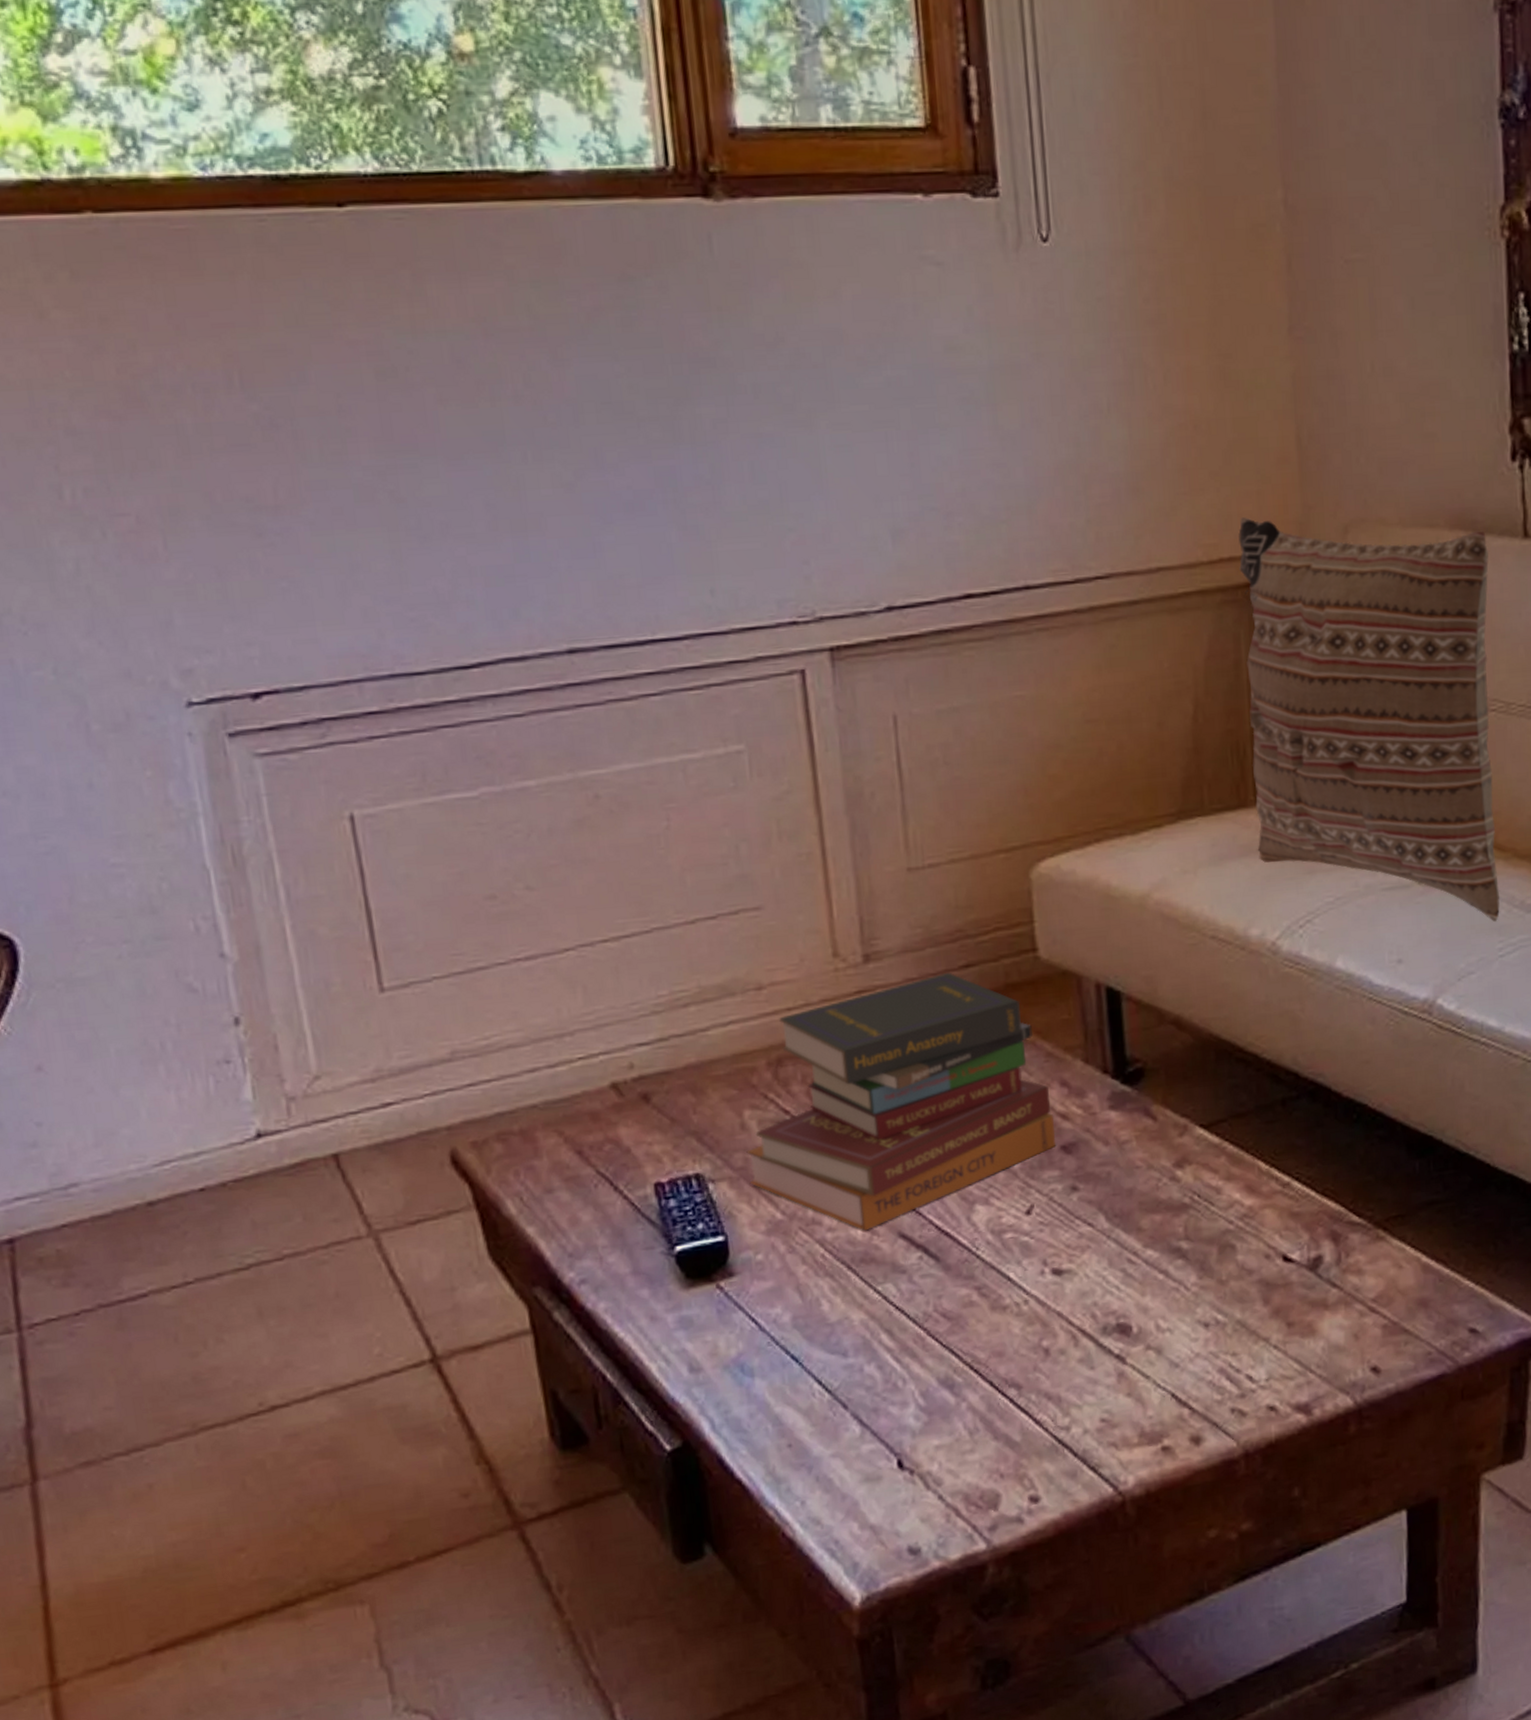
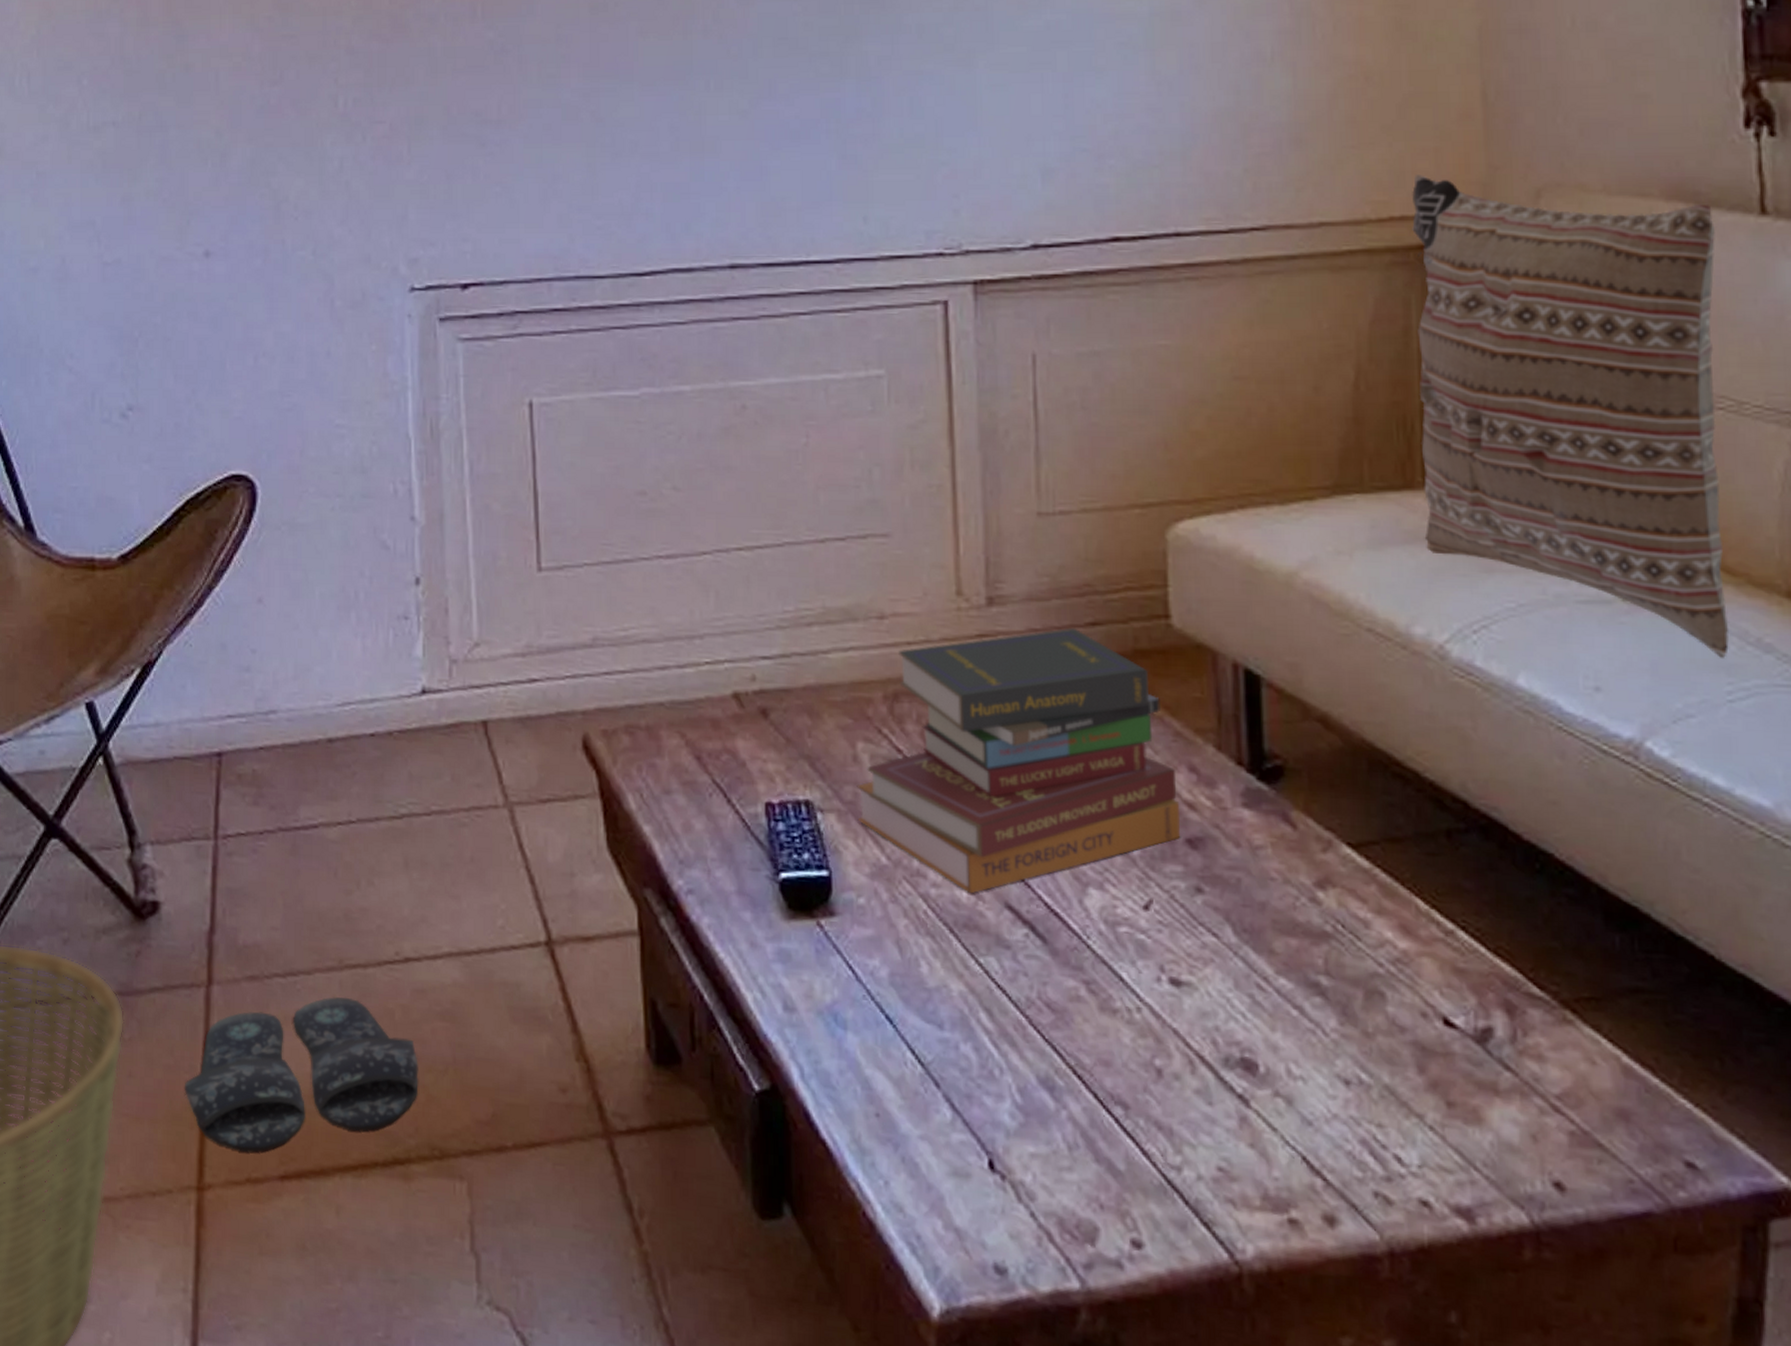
slippers: none [17,1458,303,1638] -> present [184,997,419,1153]

